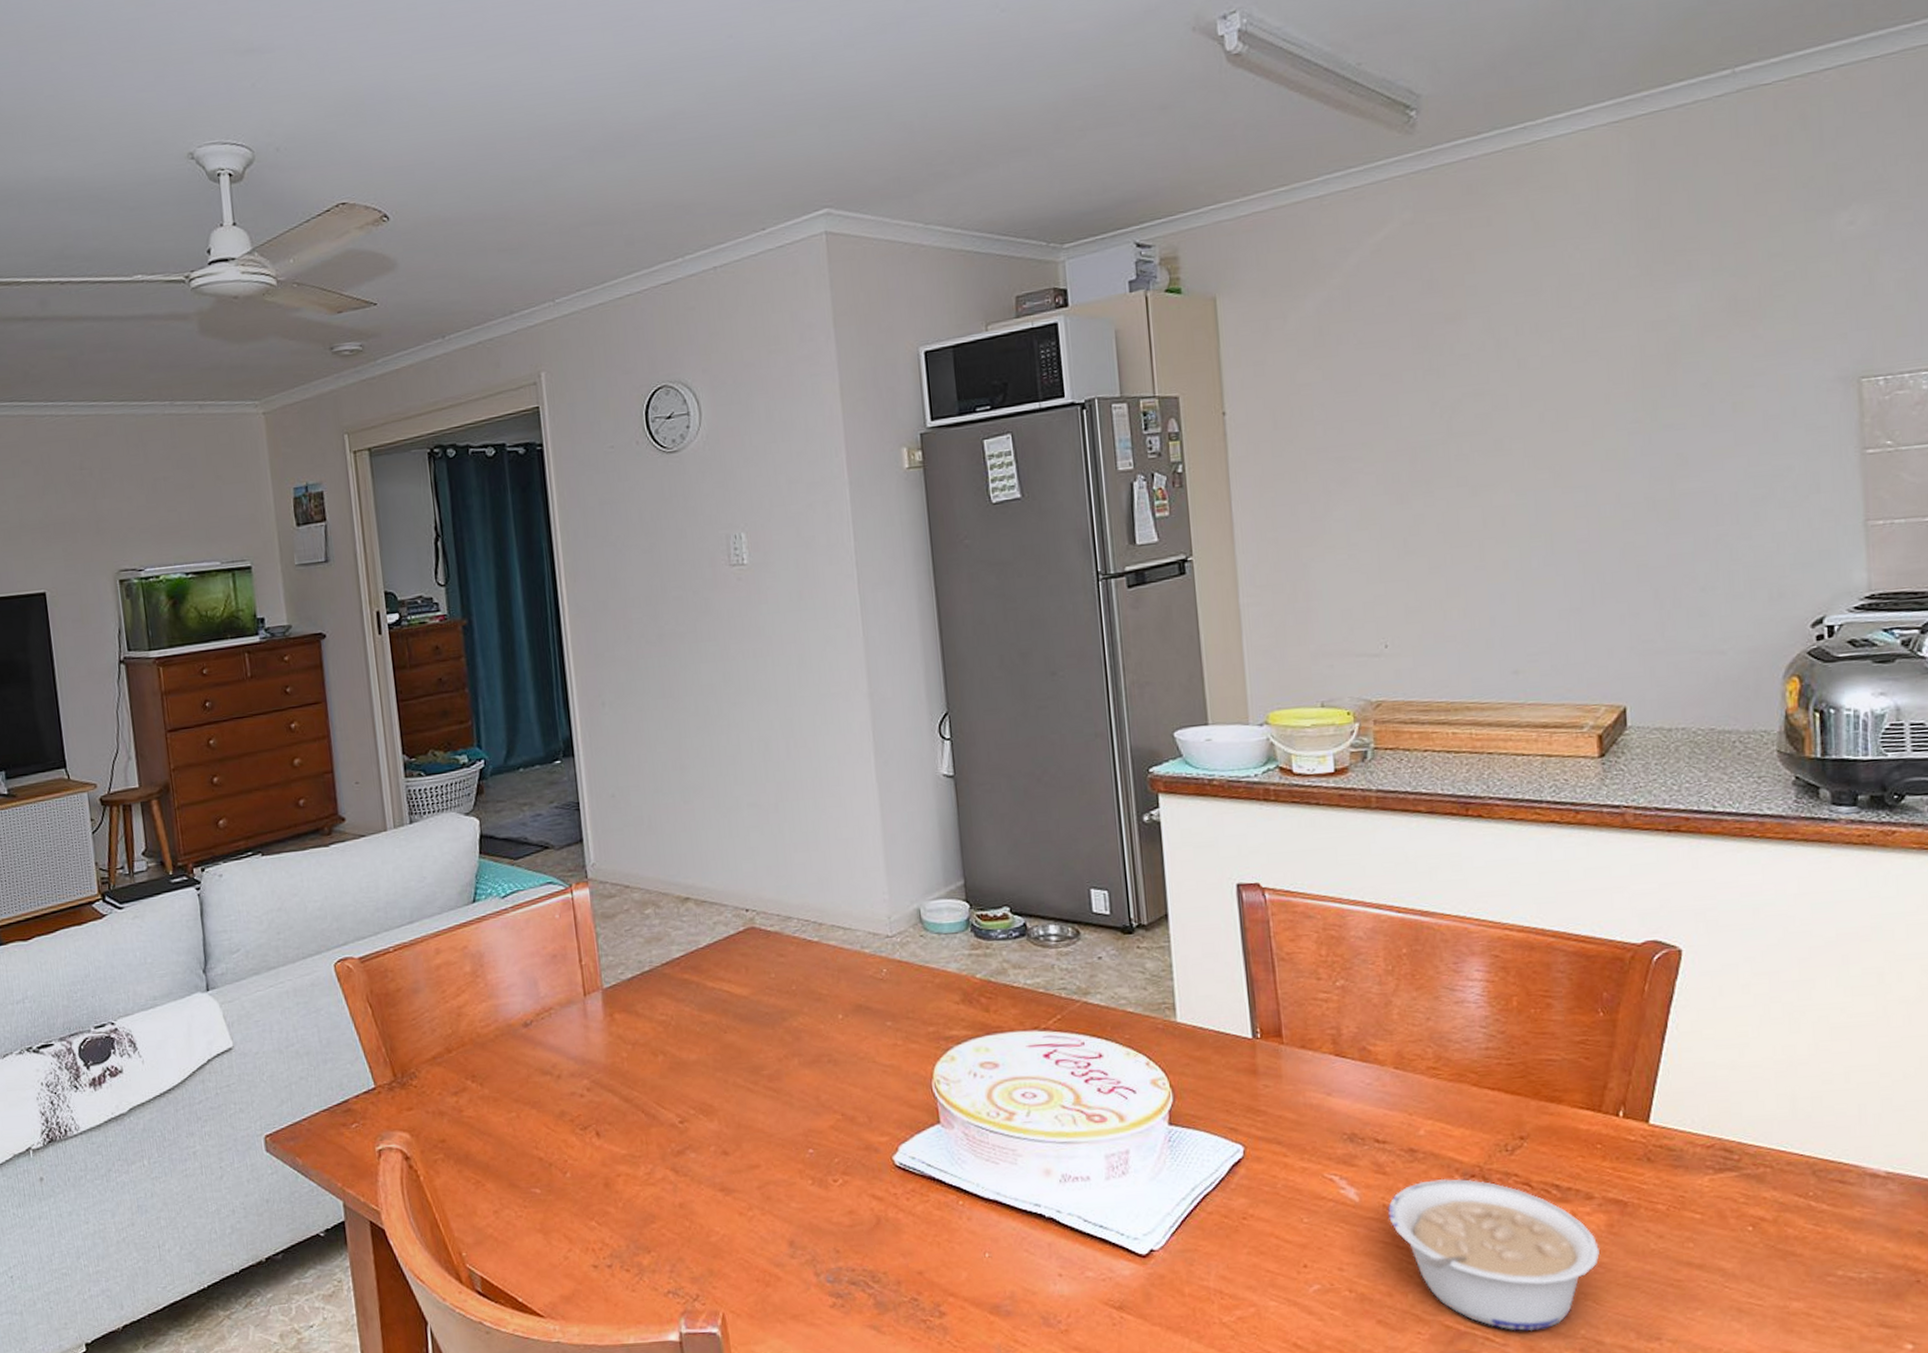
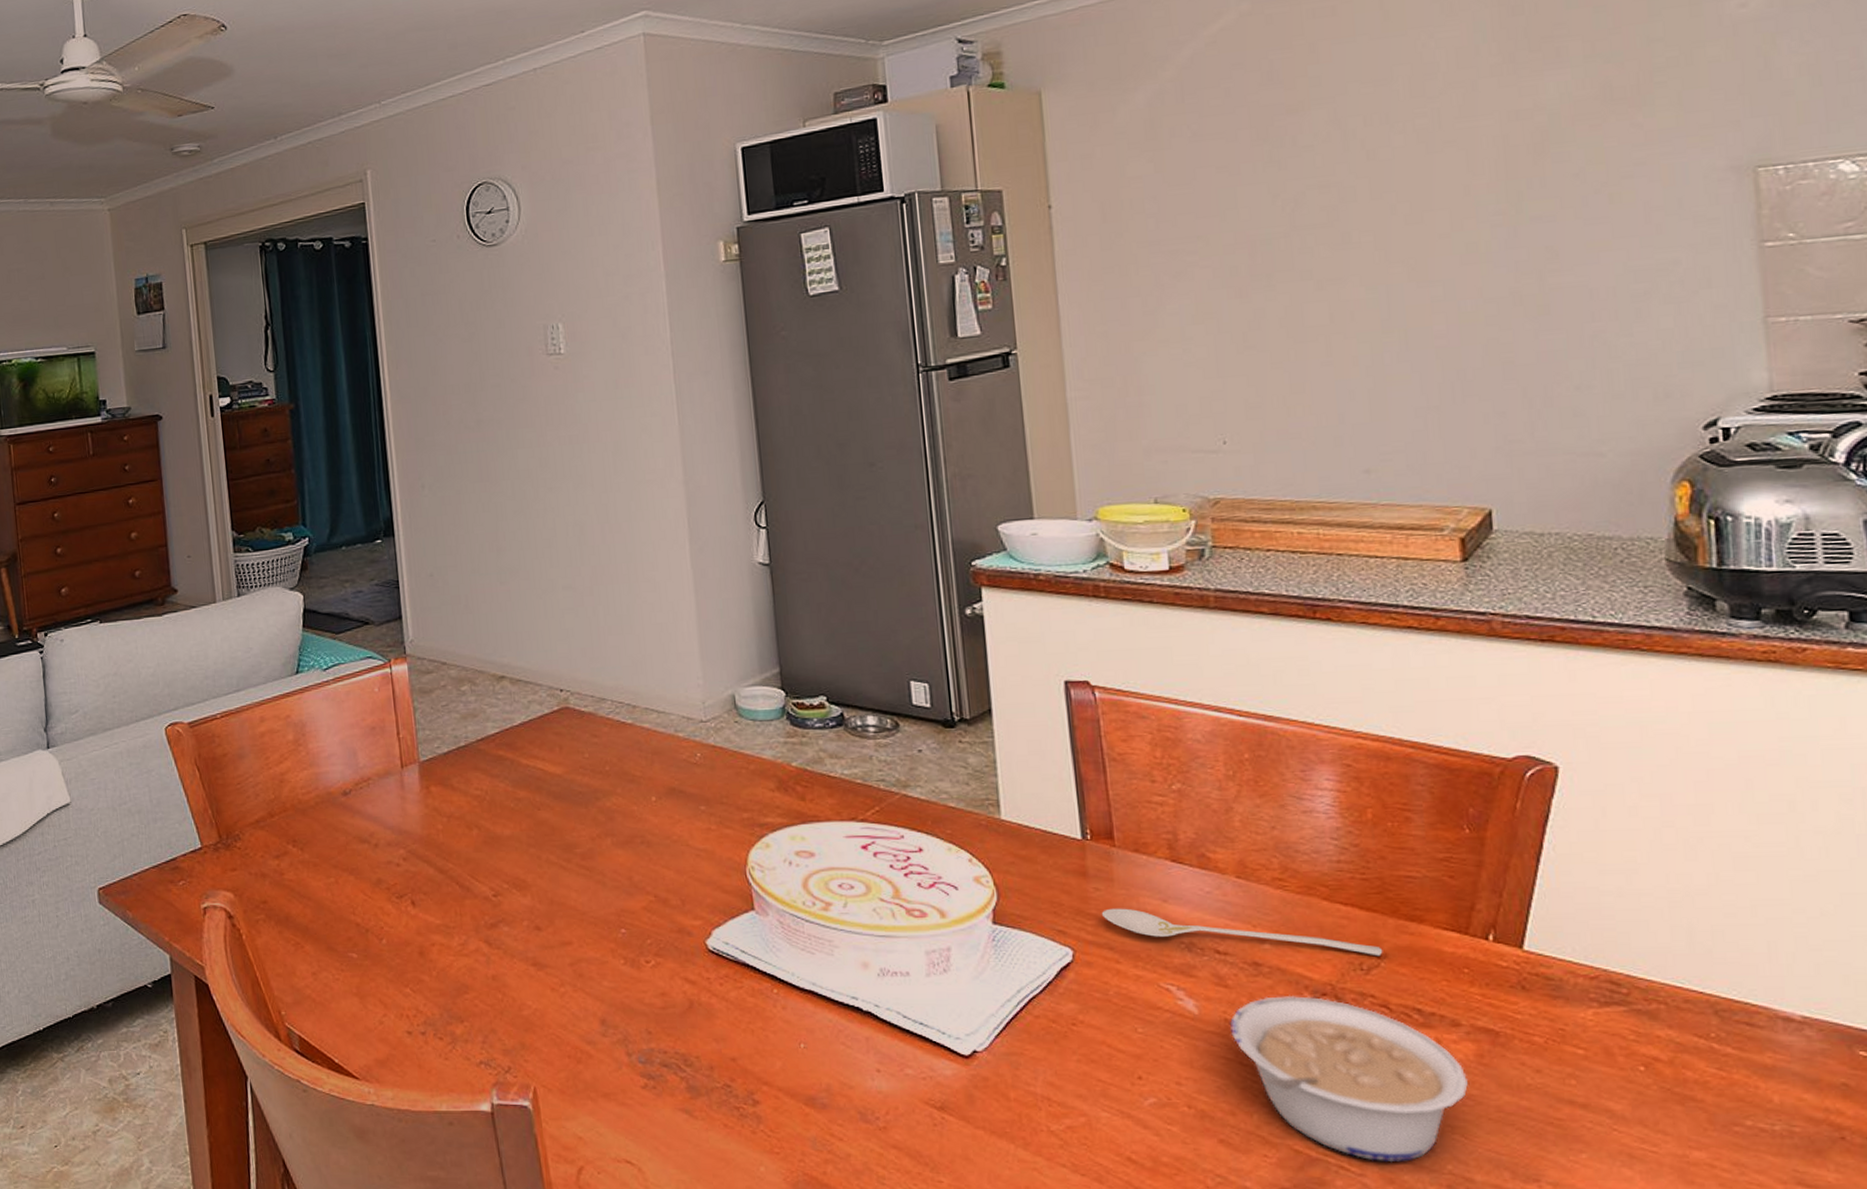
stirrer: none [1270,1103,1526,1137] -> present [1101,908,1383,957]

